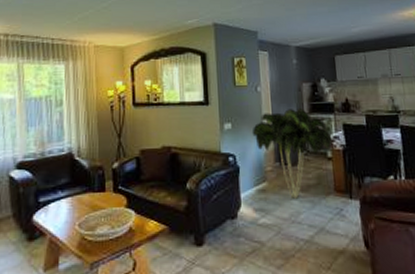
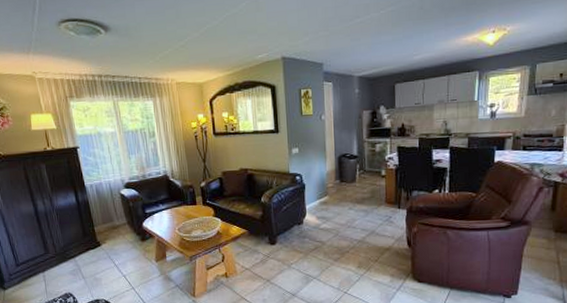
indoor plant: present [251,107,332,199] -> none [316,133,386,209]

